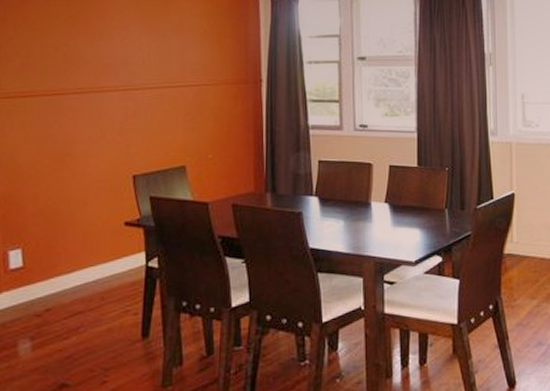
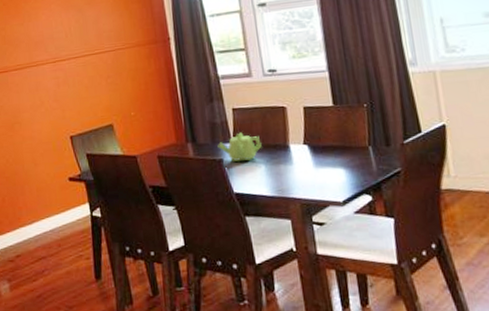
teapot: none [298,186,344,217] -> present [217,132,262,163]

